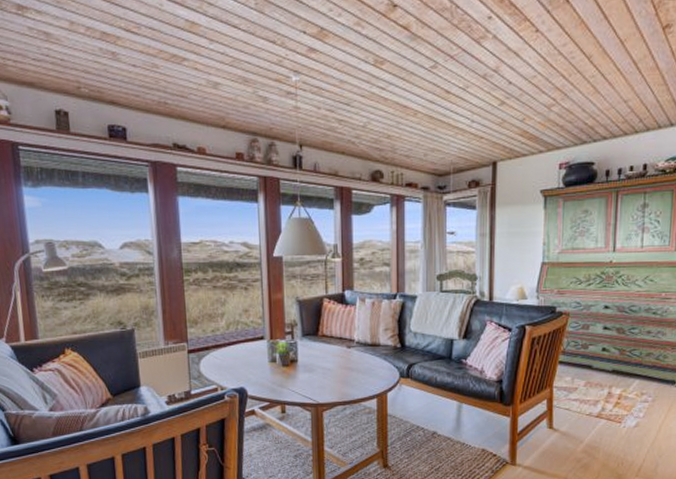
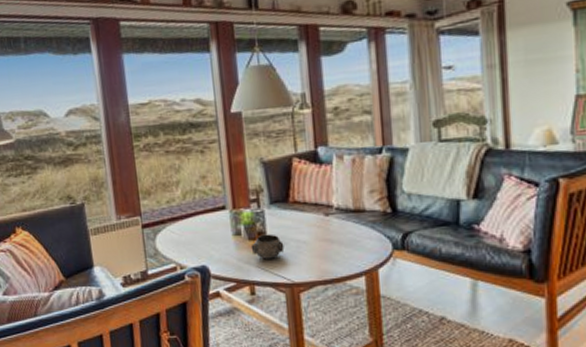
decorative bowl: none [284,361,312,383] -> present [250,234,285,259]

